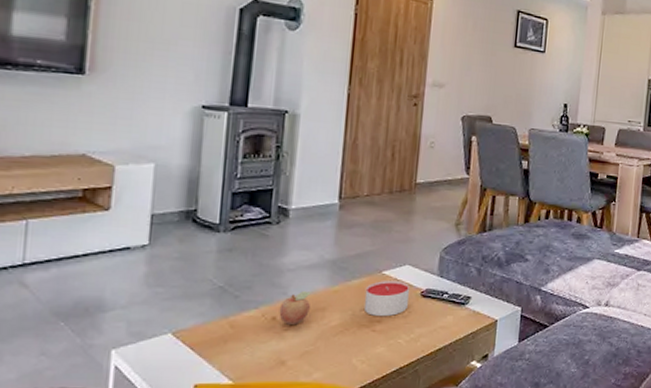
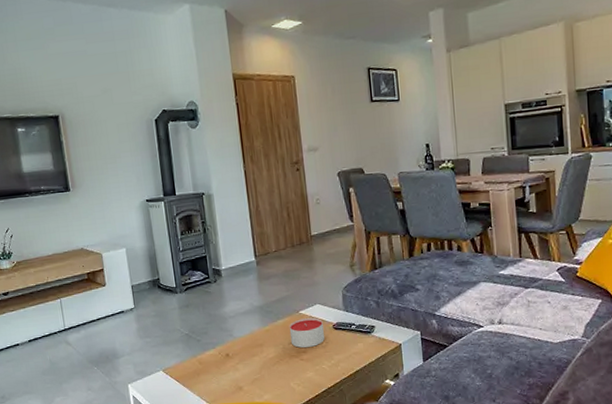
fruit: present [279,291,311,324] -> none [229,332,251,359]

